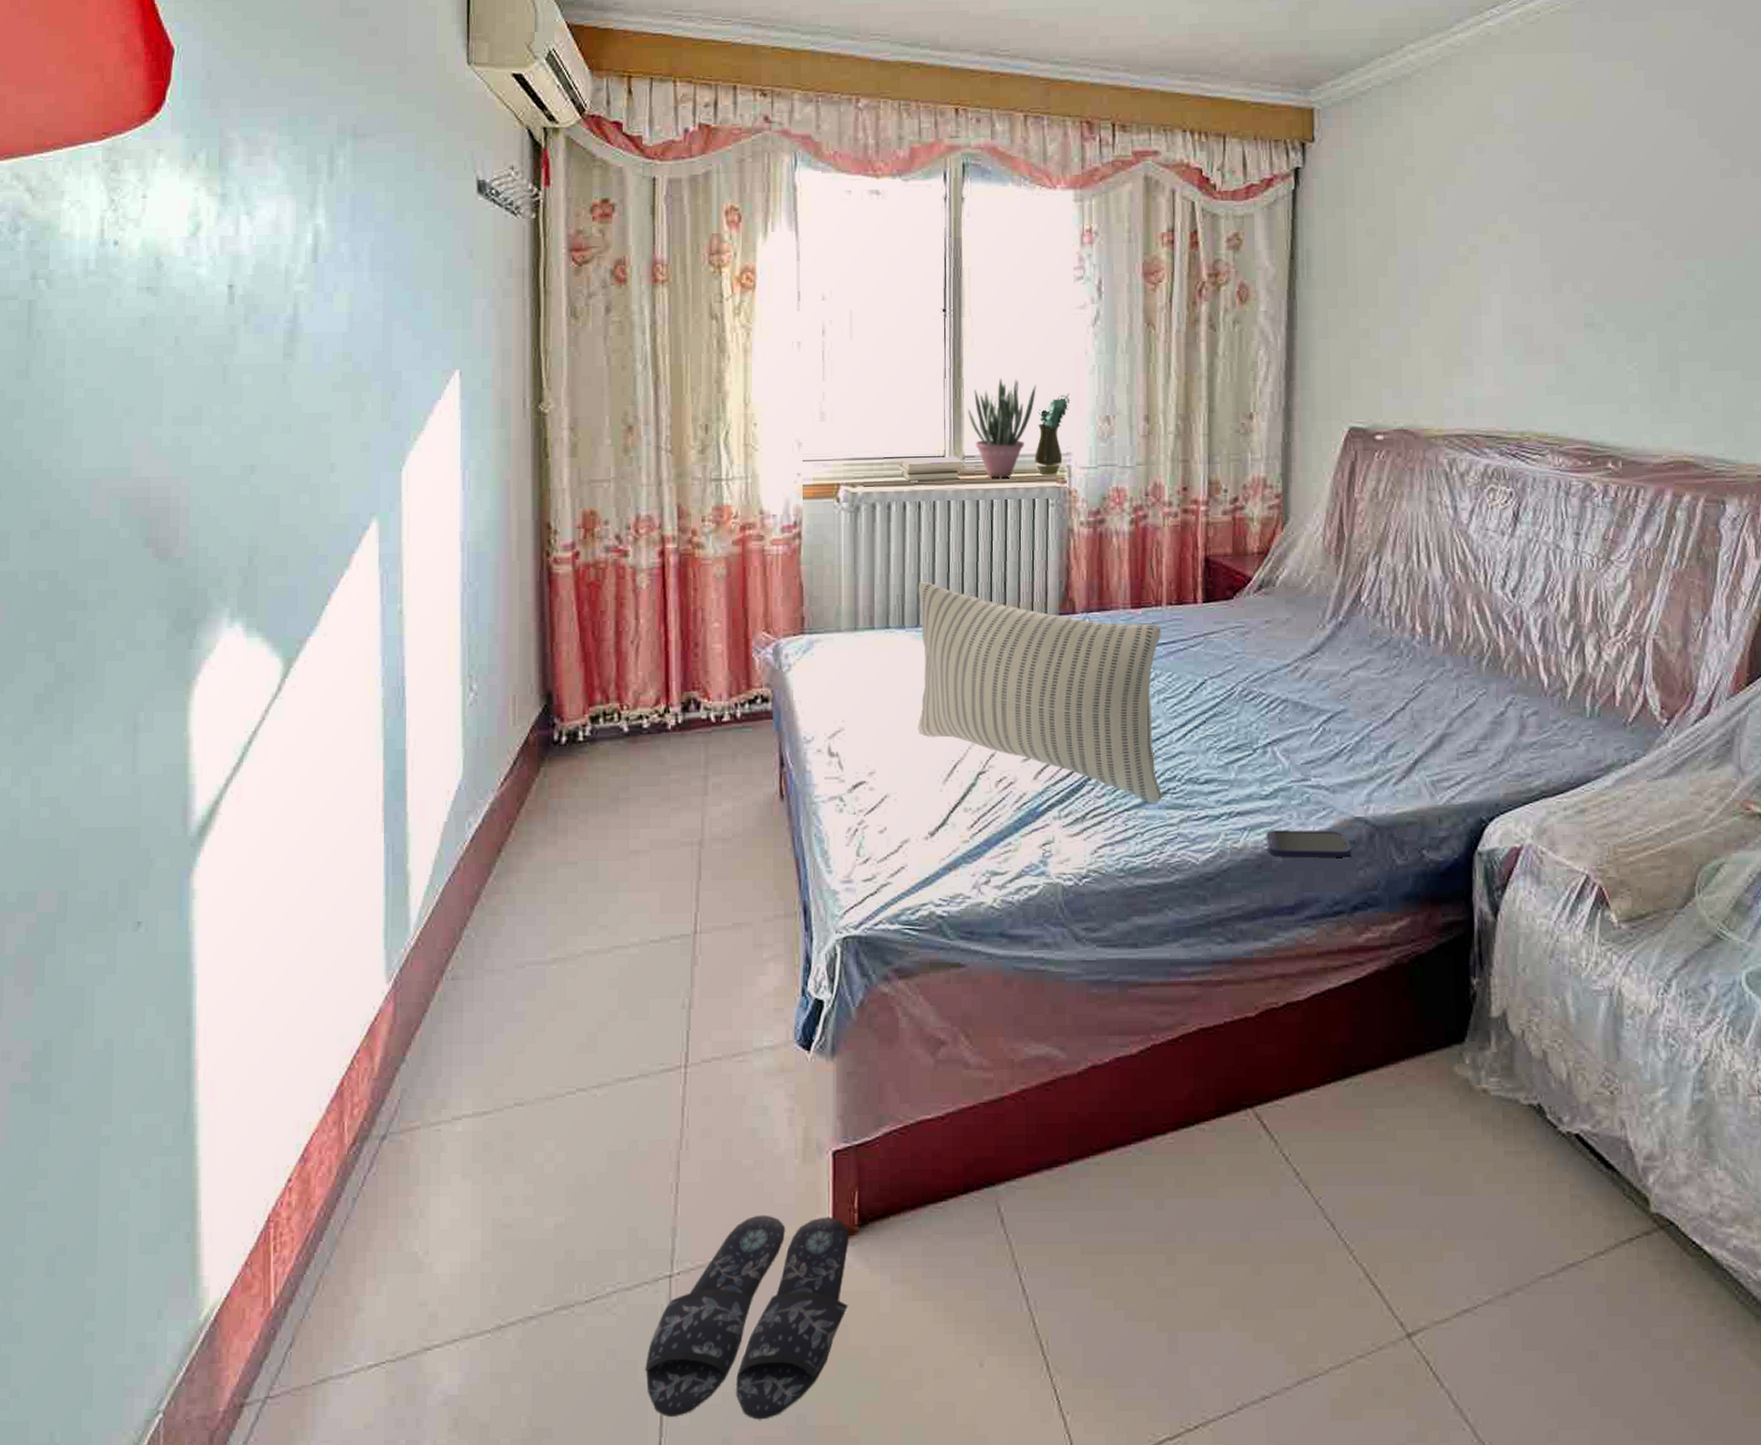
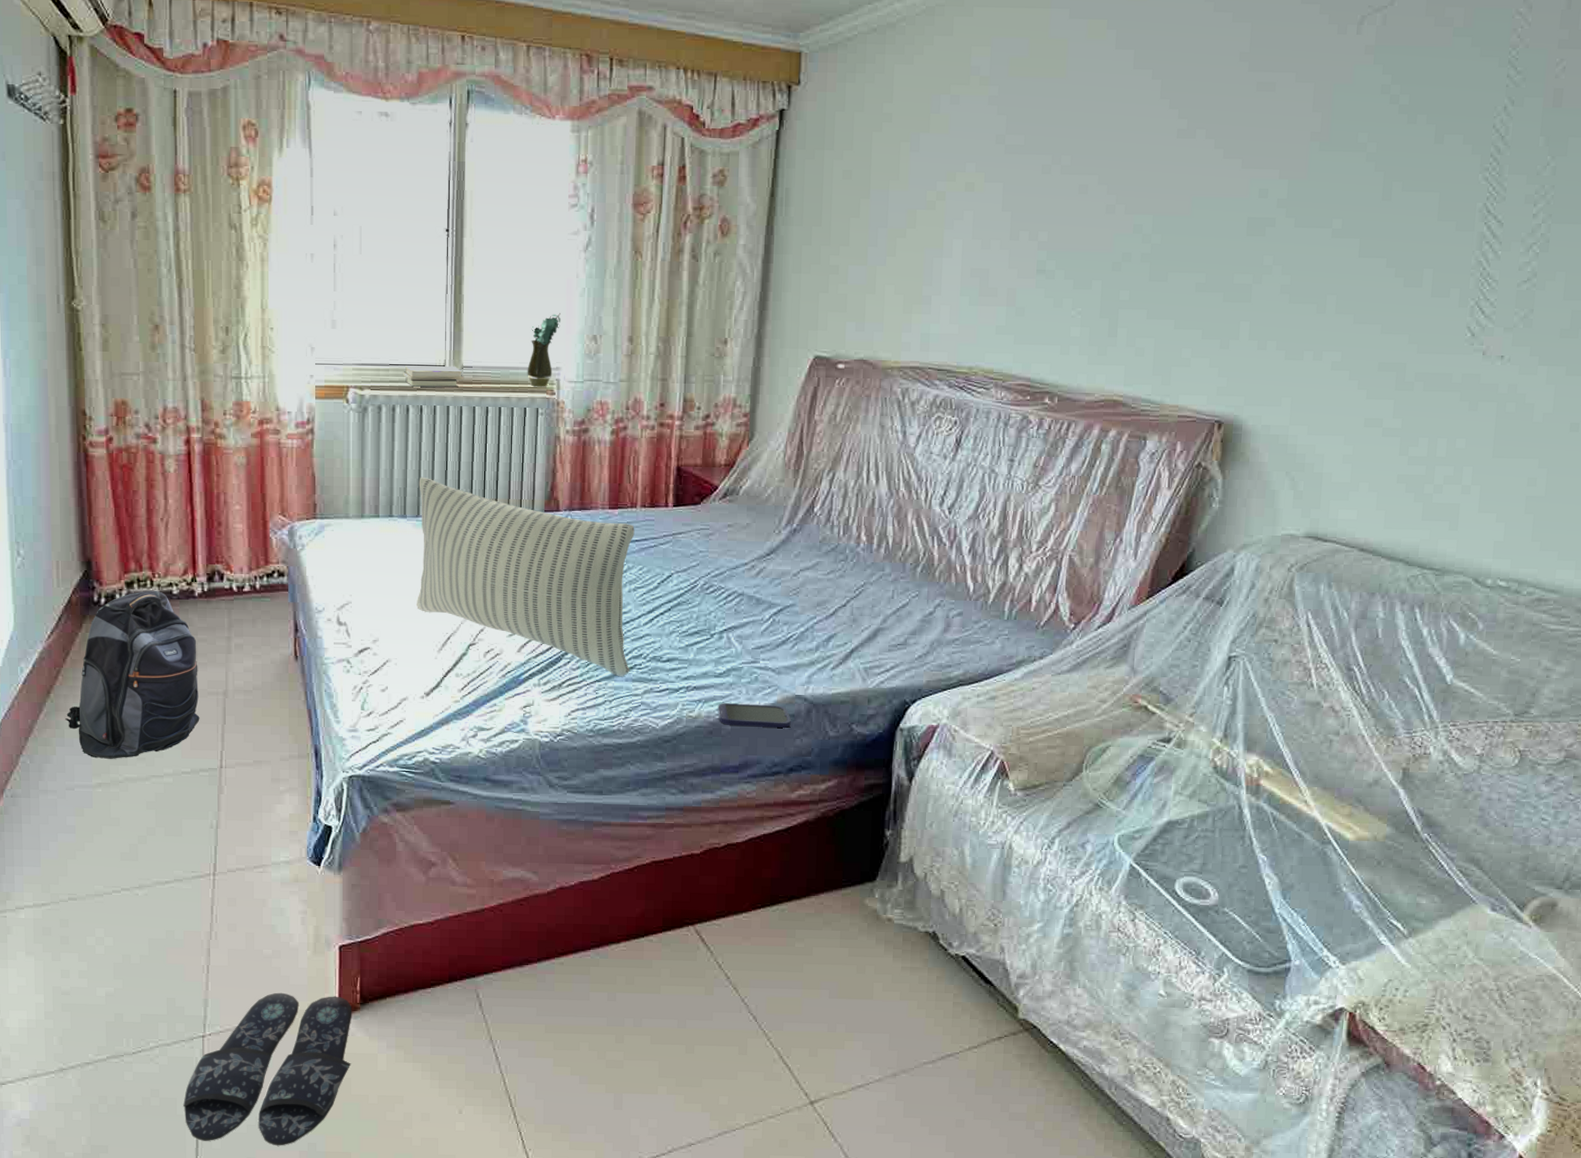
backpack: none [517,724,672,928] -> present [65,590,200,759]
potted plant: present [967,378,1036,478] -> none [466,296,530,387]

